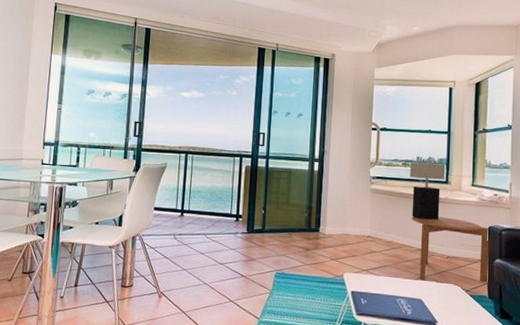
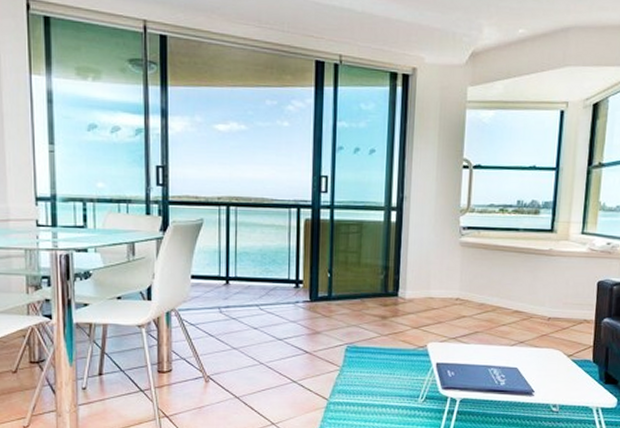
table lamp: present [410,162,446,220] -> none [508,207,552,277]
side table: present [411,216,490,283] -> none [508,272,599,346]

